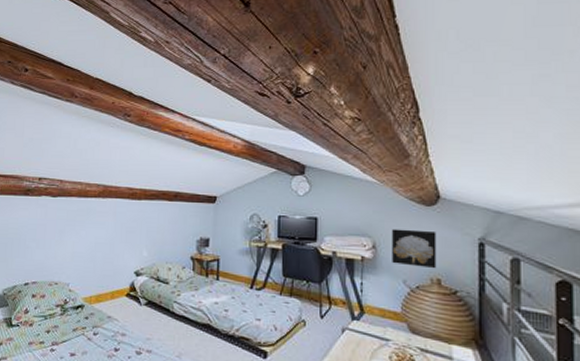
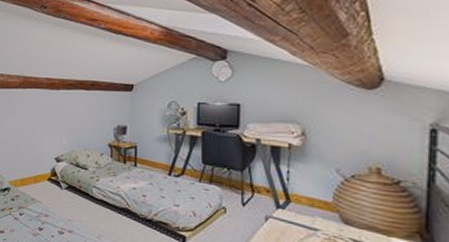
wall art: present [392,229,437,269] -> none [324,114,378,157]

